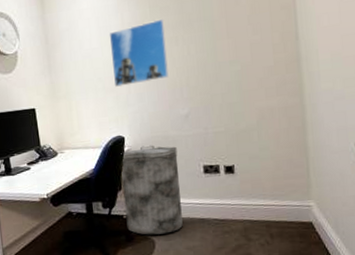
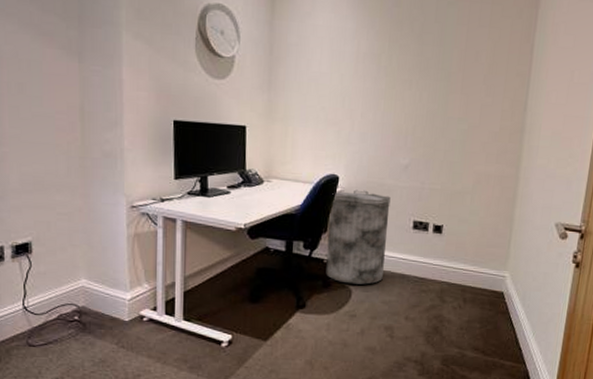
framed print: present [109,18,169,87] -> none [337,56,401,122]

